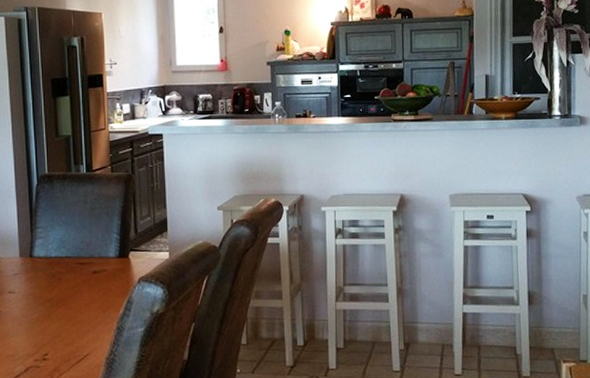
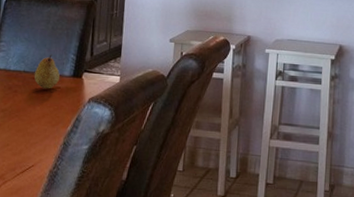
fruit: none [77,236,104,273] -> present [34,54,60,89]

